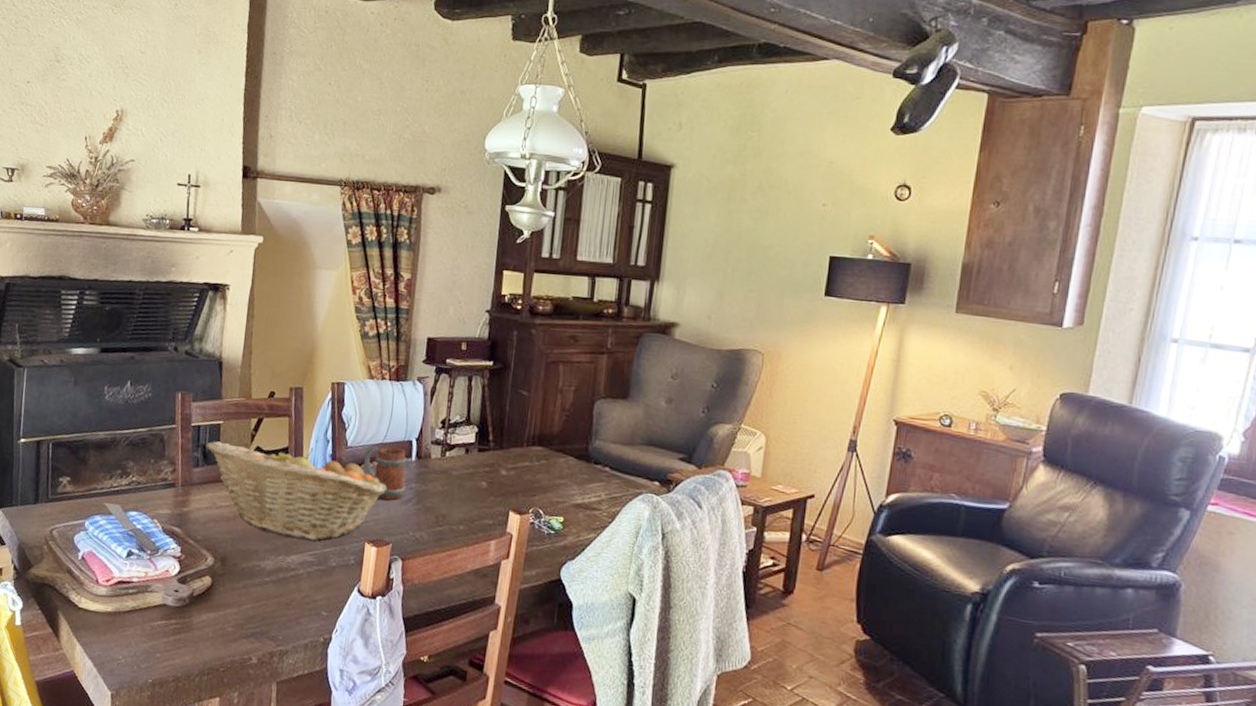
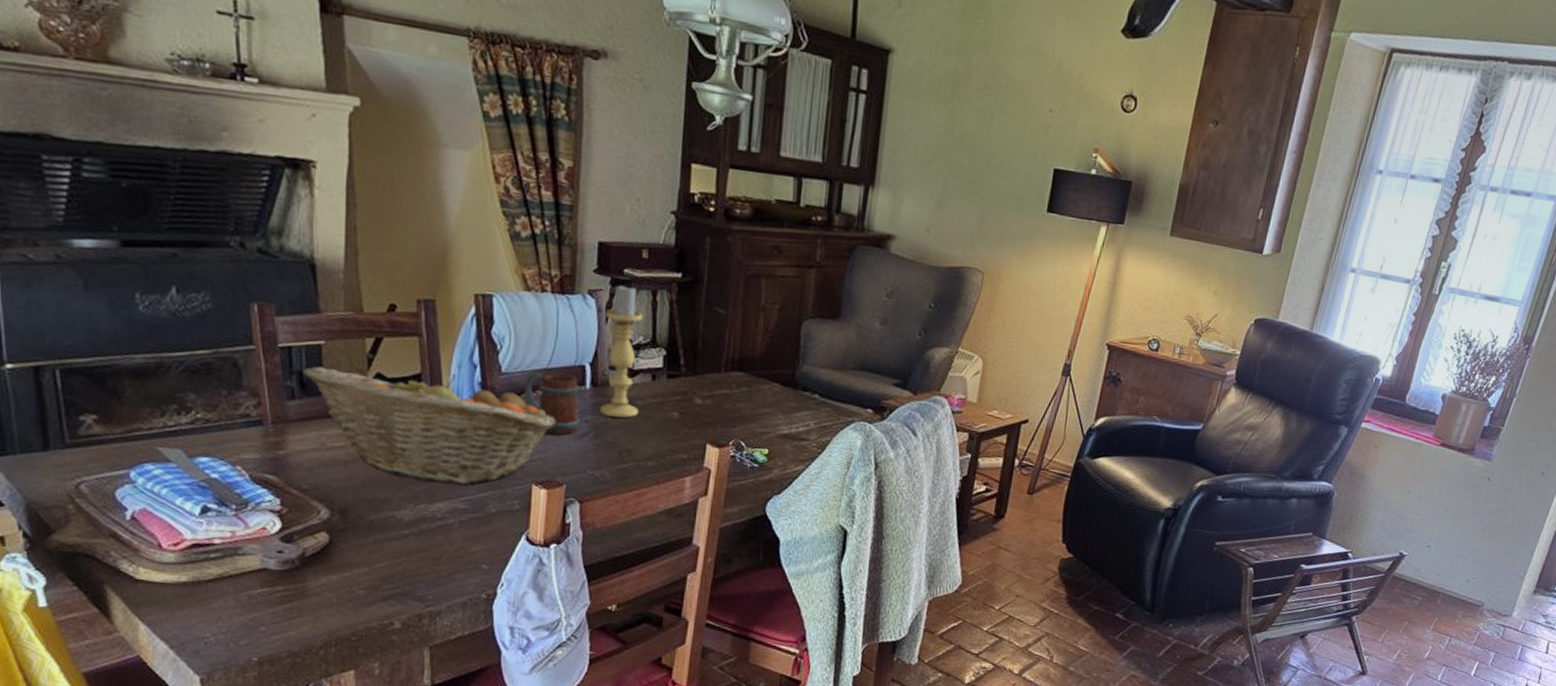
candle holder: none [422,372,460,487] -> present [599,284,643,418]

